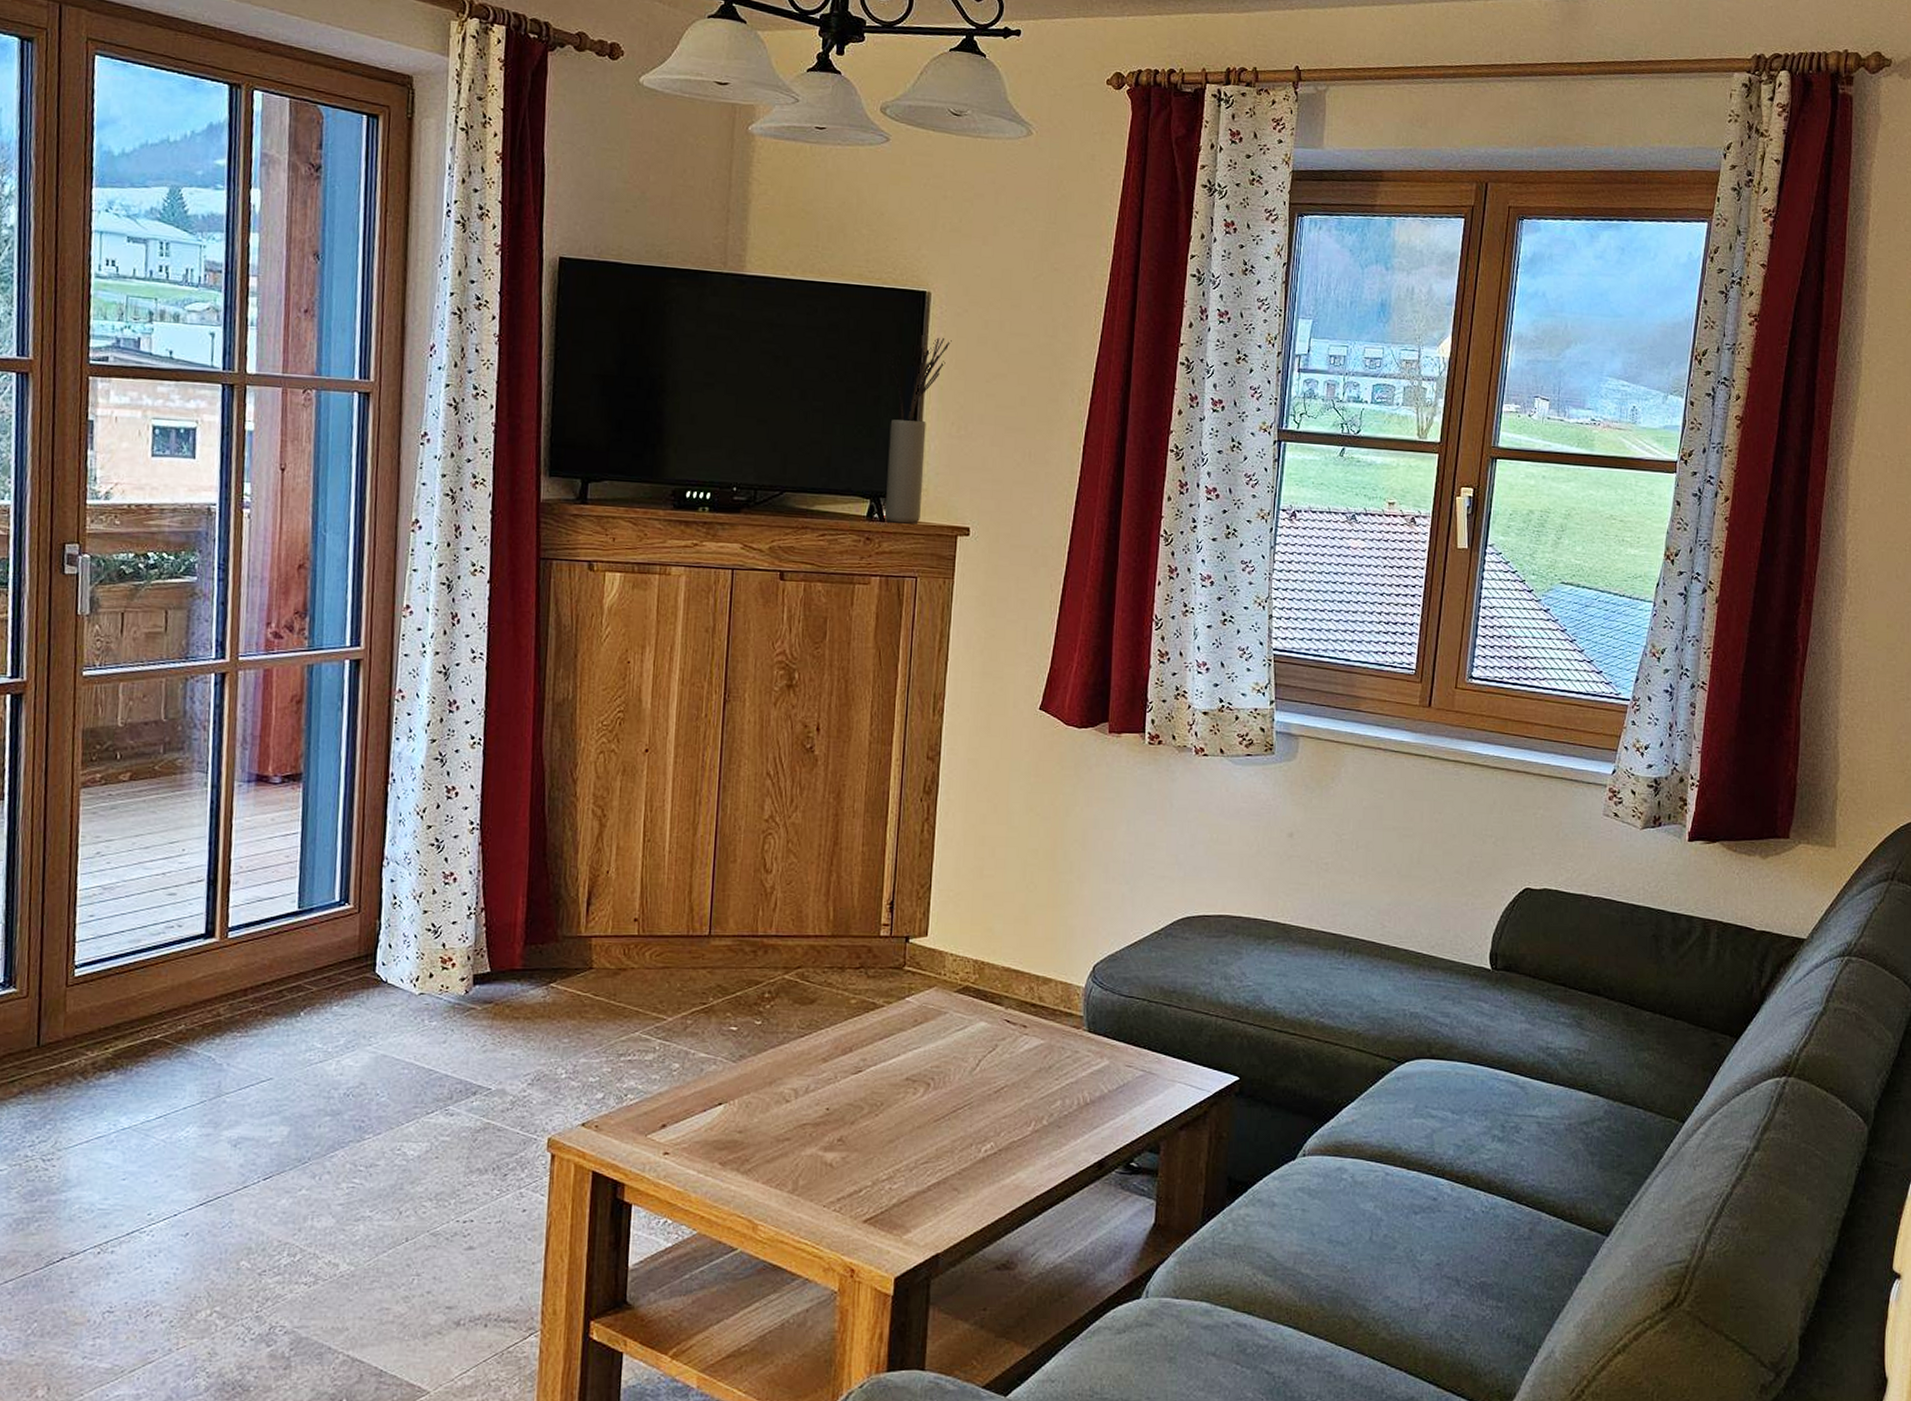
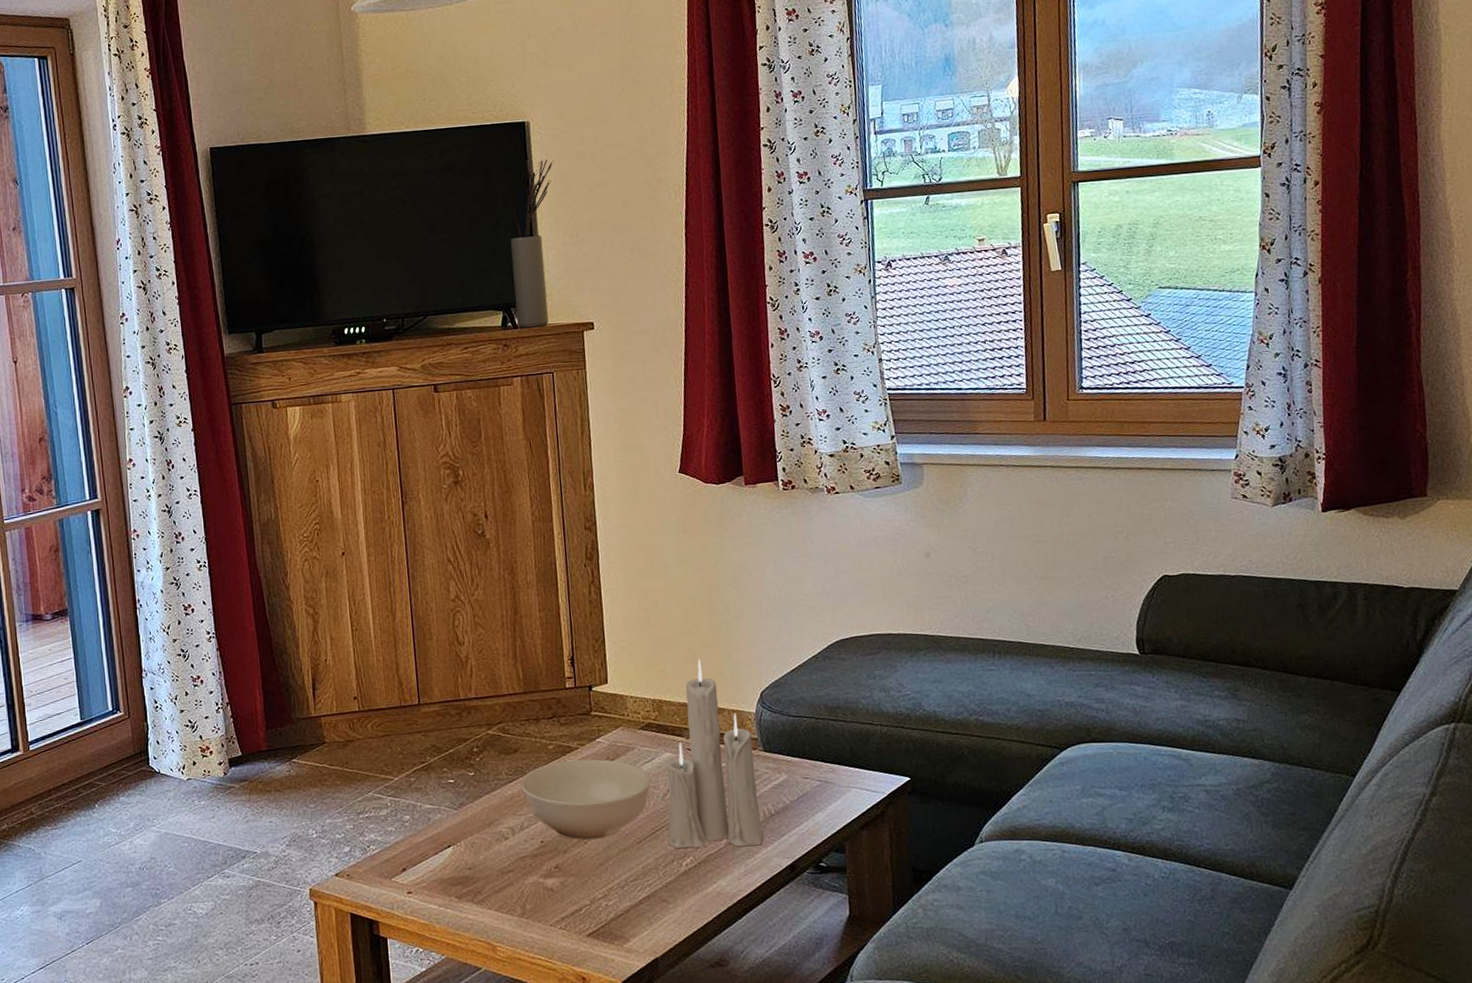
bowl: none [812,1018,960,1112] -> present [520,759,651,840]
candle: none [969,920,1077,1137] -> present [666,659,763,849]

